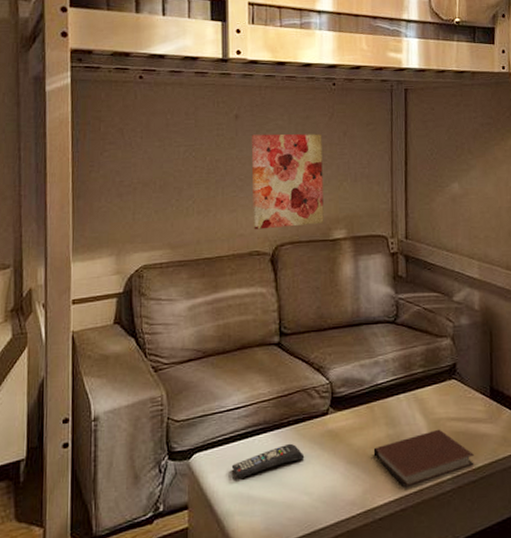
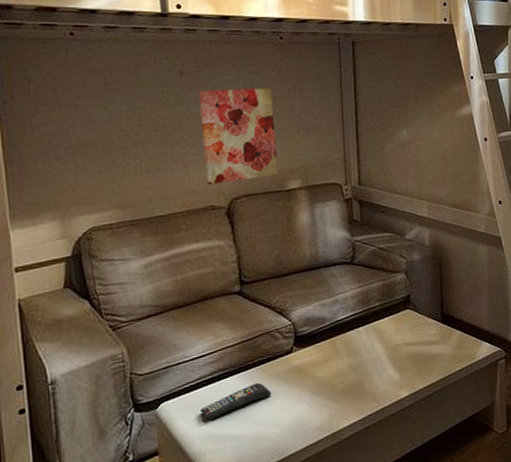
notebook: present [373,429,474,488] -> none [337,354,429,409]

